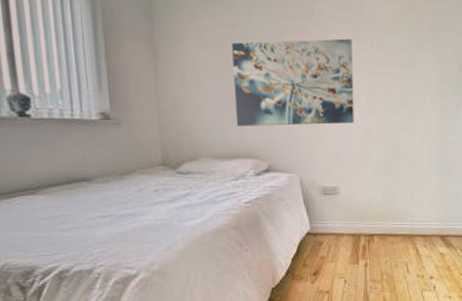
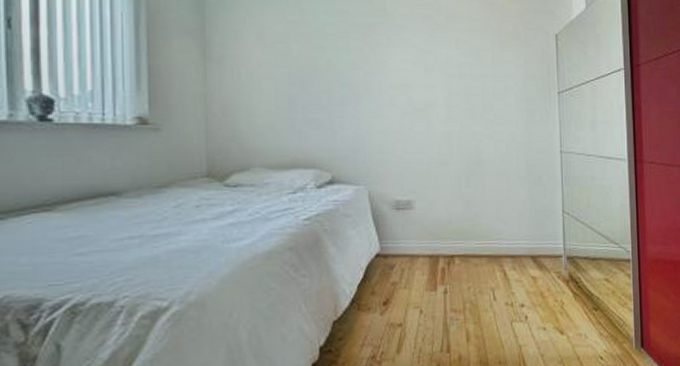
wall art: present [232,38,354,126] -> none [293,37,431,132]

